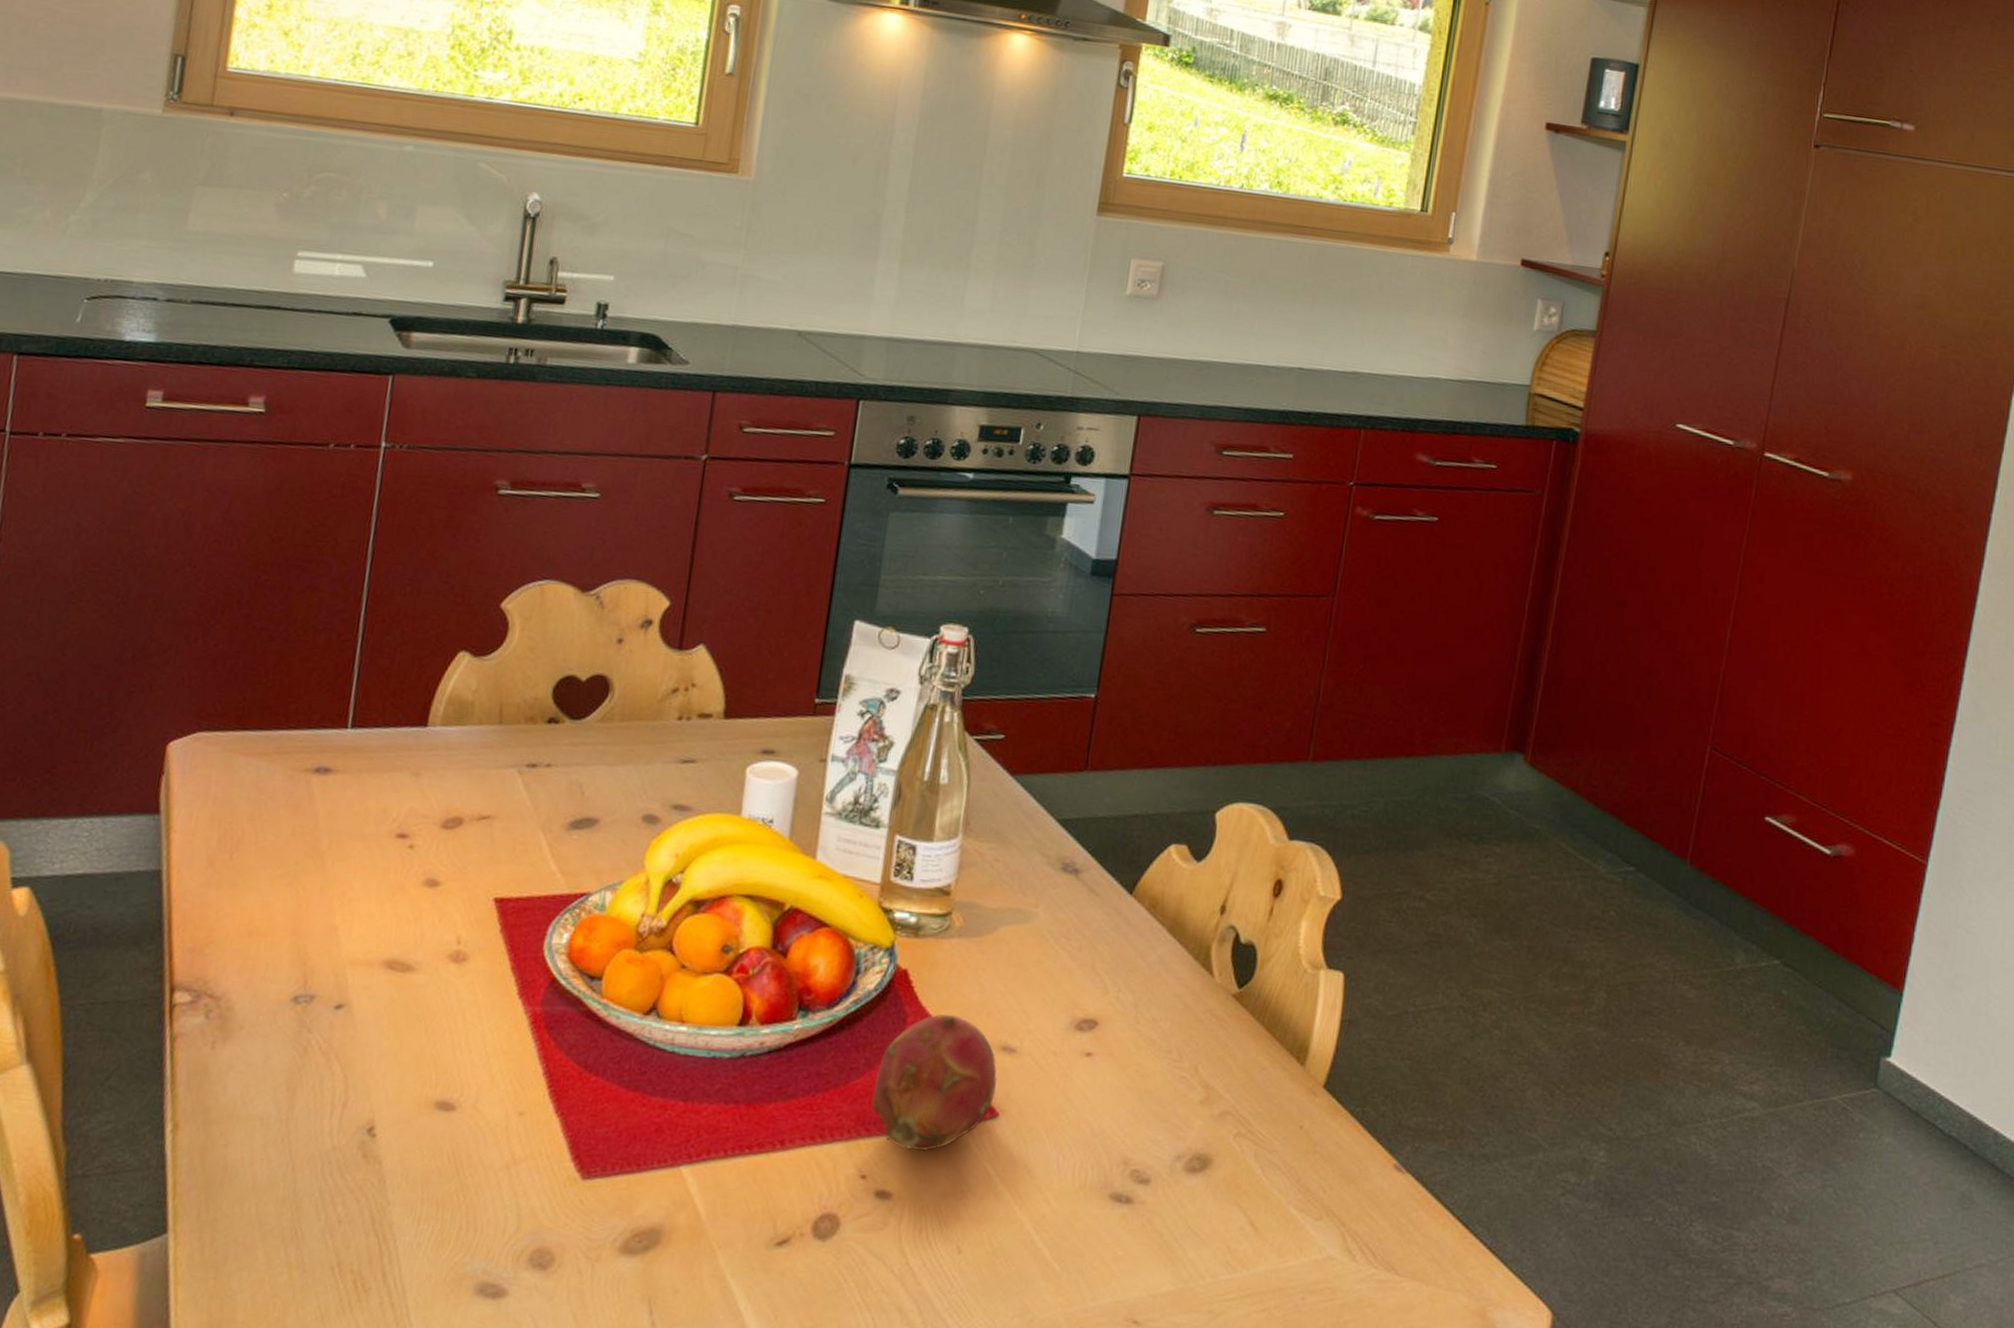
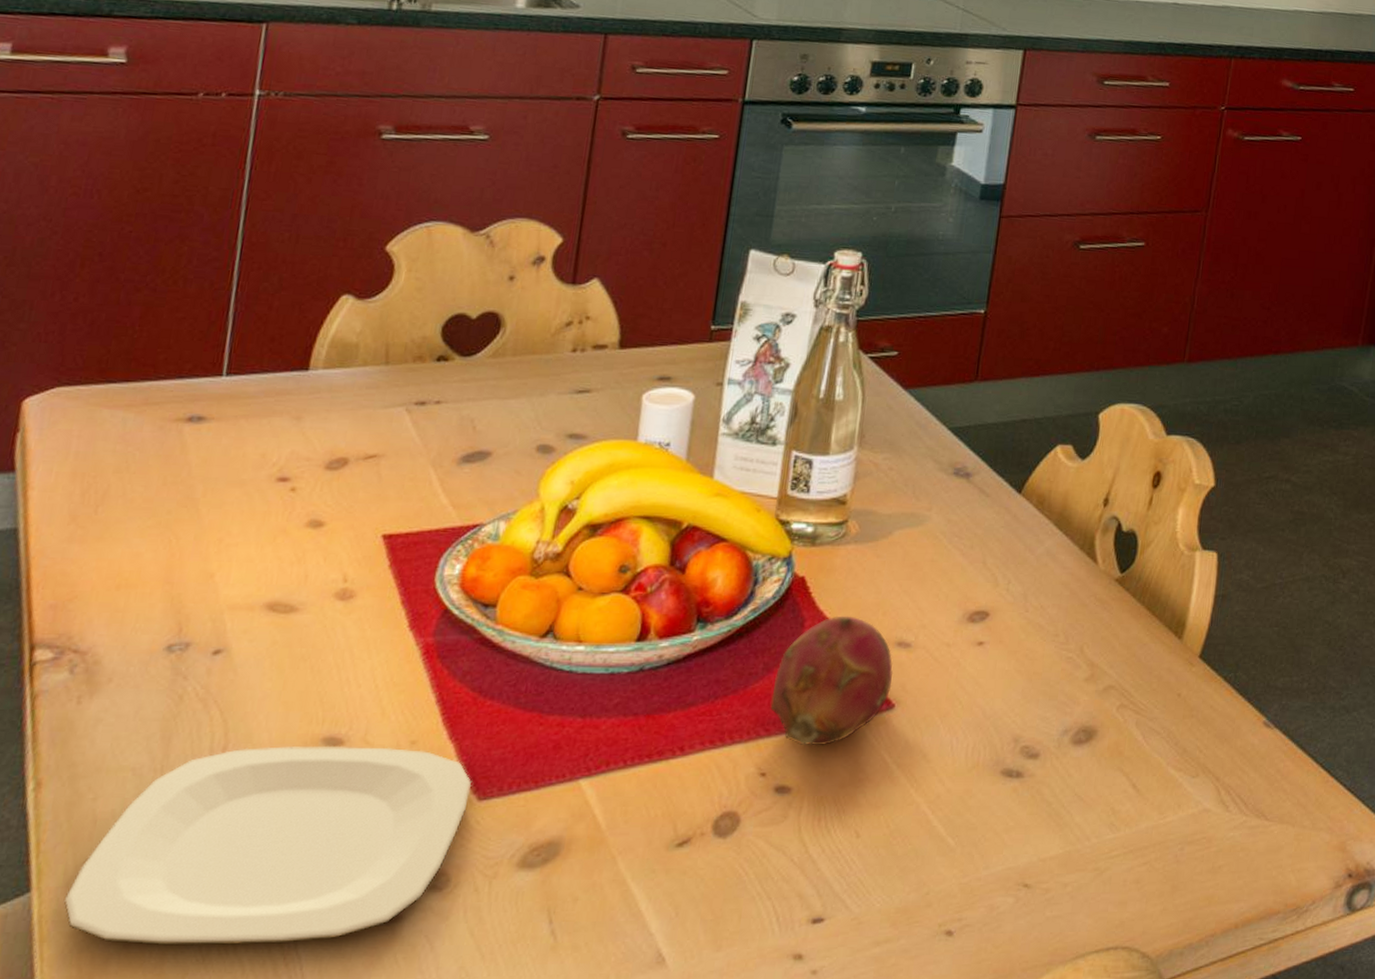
plate: none [196,1106,577,1309] -> present [63,746,473,945]

